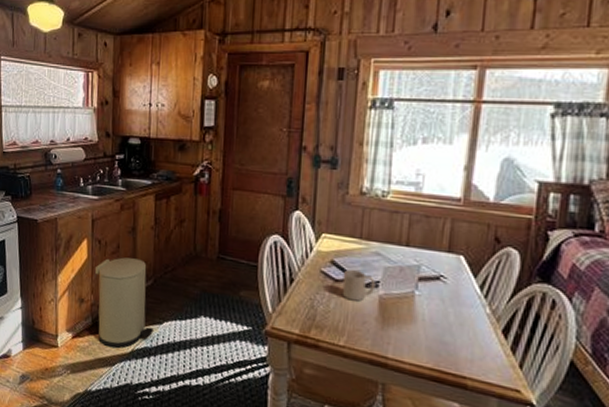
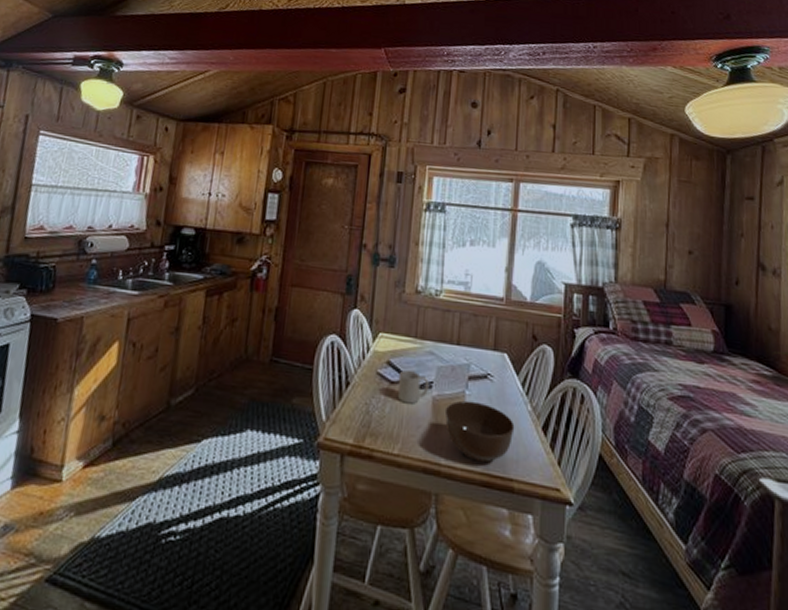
pedal bin: present [94,257,155,348] -> none [118,363,191,477]
bowl: none [392,300,470,360] -> present [444,400,515,463]

